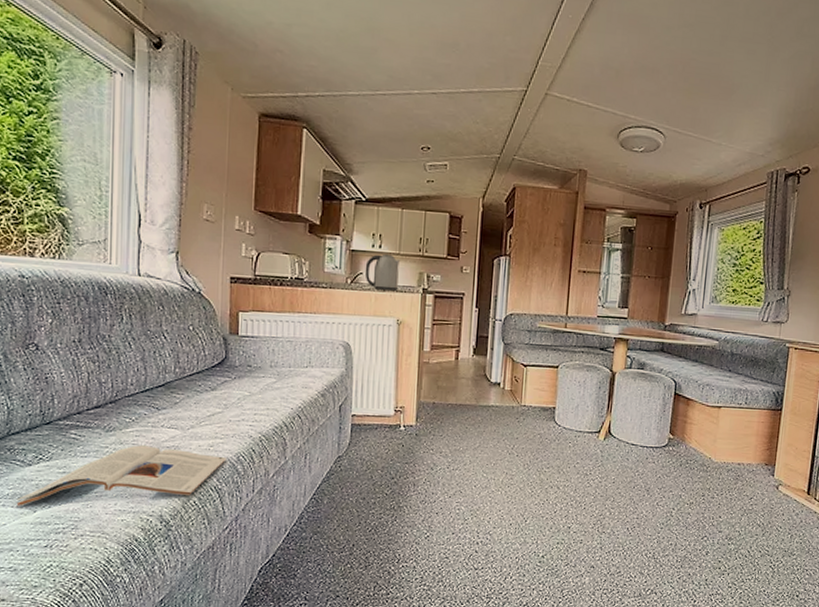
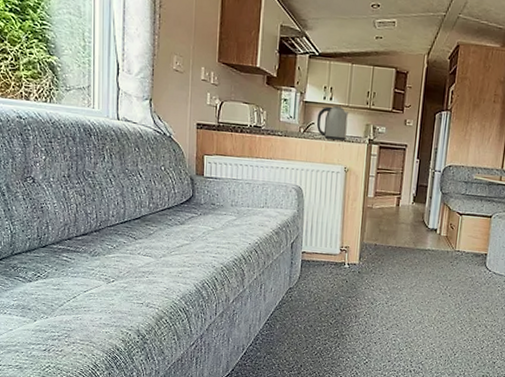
magazine: present [16,445,227,507] -> none [20,269,193,316]

